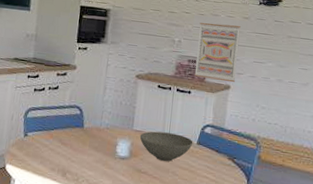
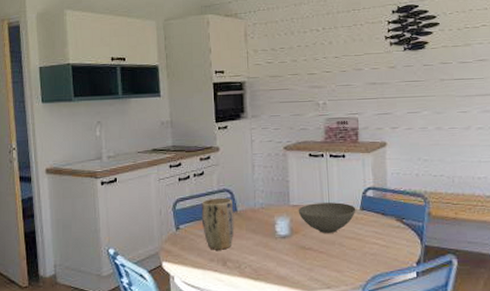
plant pot: none [49,111,81,162] -> present [201,197,235,250]
wall art: present [194,23,241,83] -> none [343,77,391,139]

